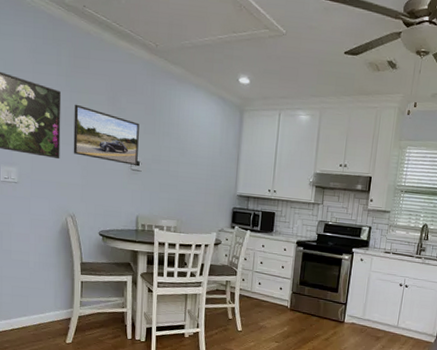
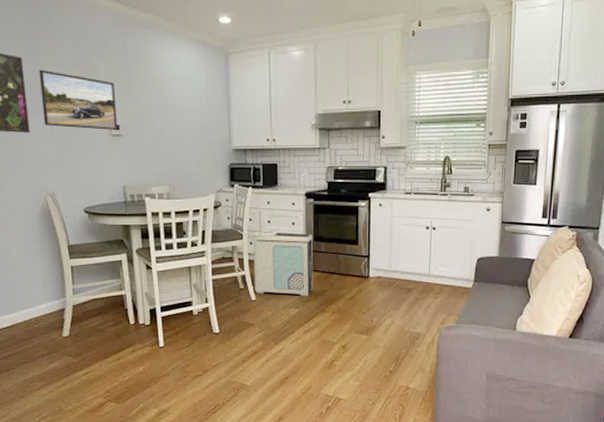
air purifier: none [241,271,298,333] -> present [252,232,313,297]

